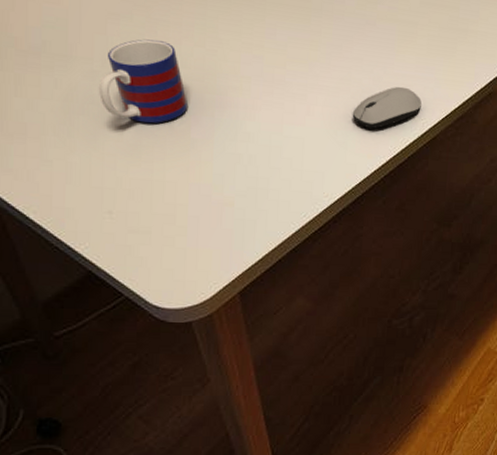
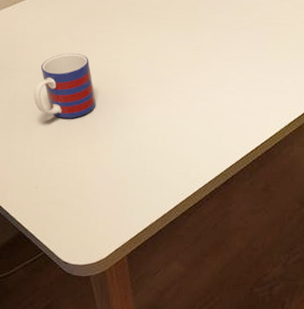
computer mouse: present [352,86,422,129] -> none [226,81,290,119]

